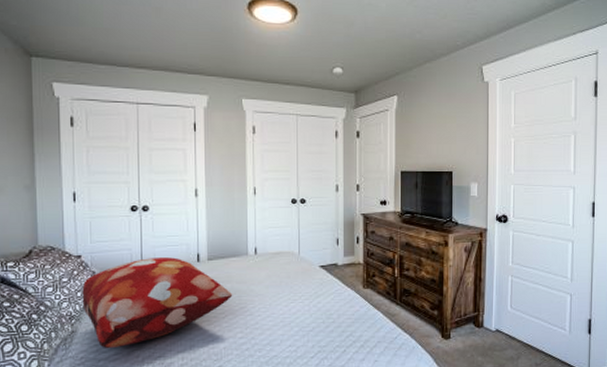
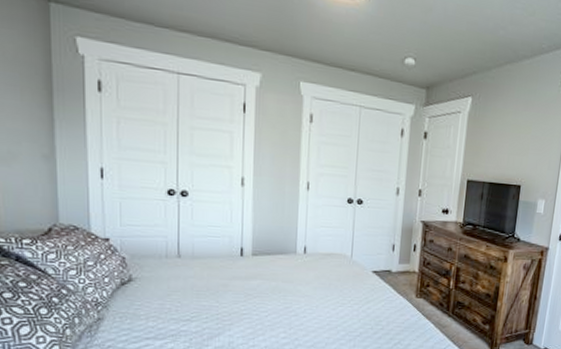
decorative pillow: present [82,257,233,348] -> none [110,247,278,339]

